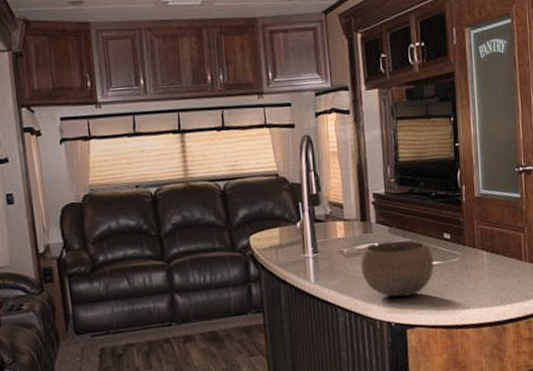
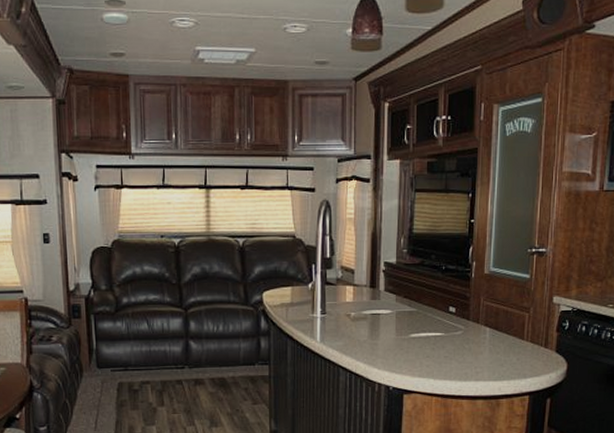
bowl: present [360,240,434,297] -> none [365,309,437,363]

